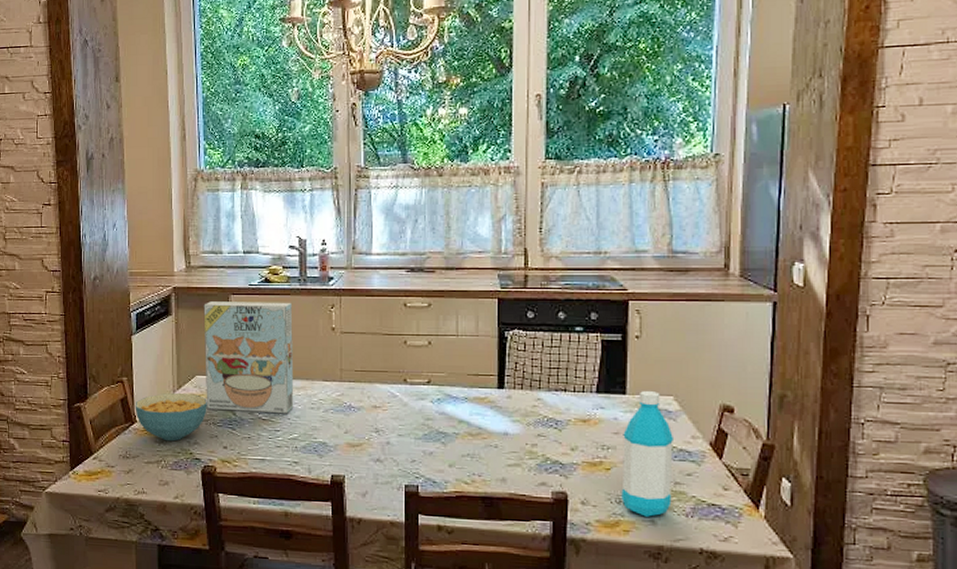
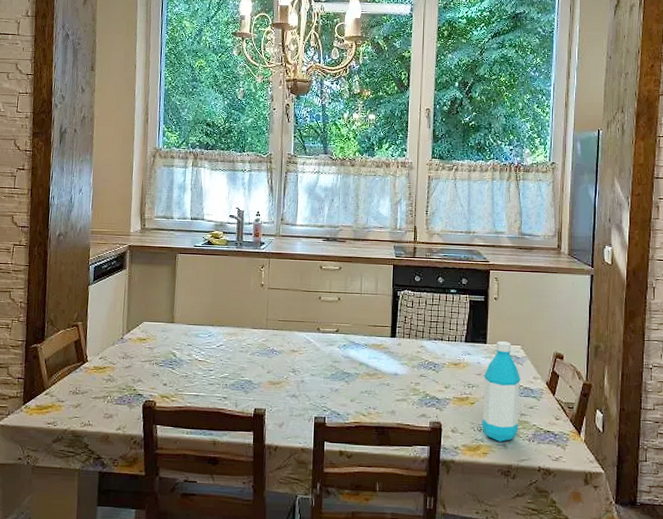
cereal bowl: present [135,392,207,442] -> none [87,336,152,379]
cereal box: present [203,301,294,414] -> none [151,259,229,356]

